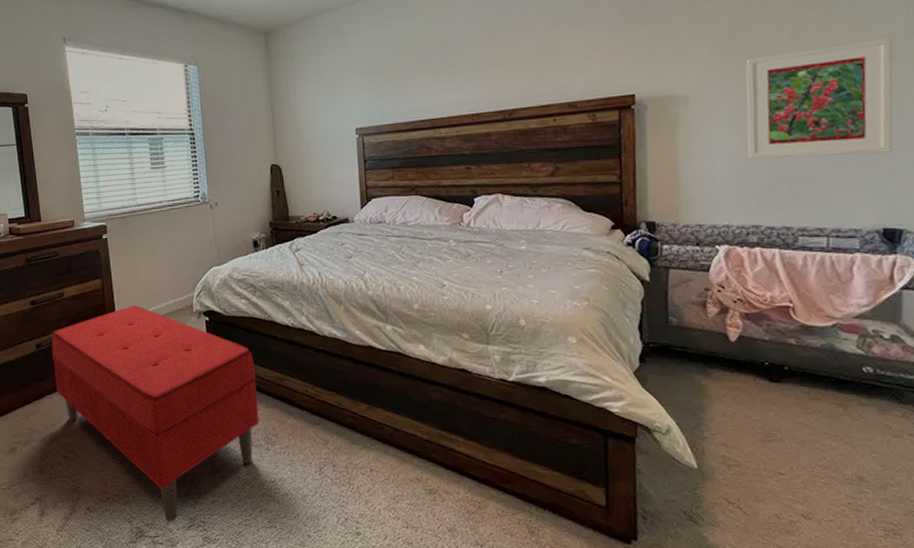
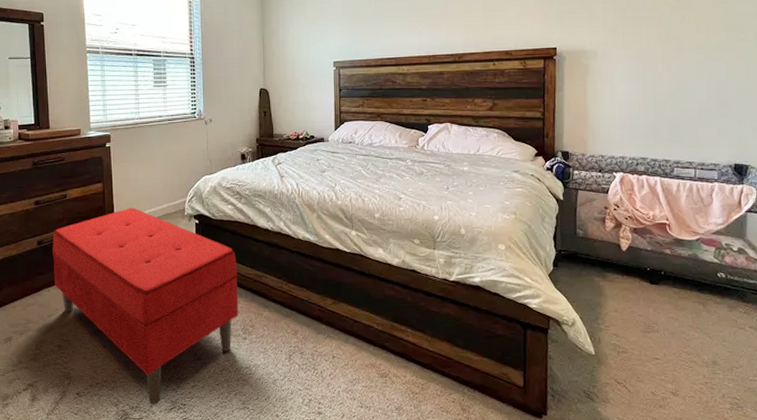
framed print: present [745,37,893,160] -> none [638,15,744,105]

